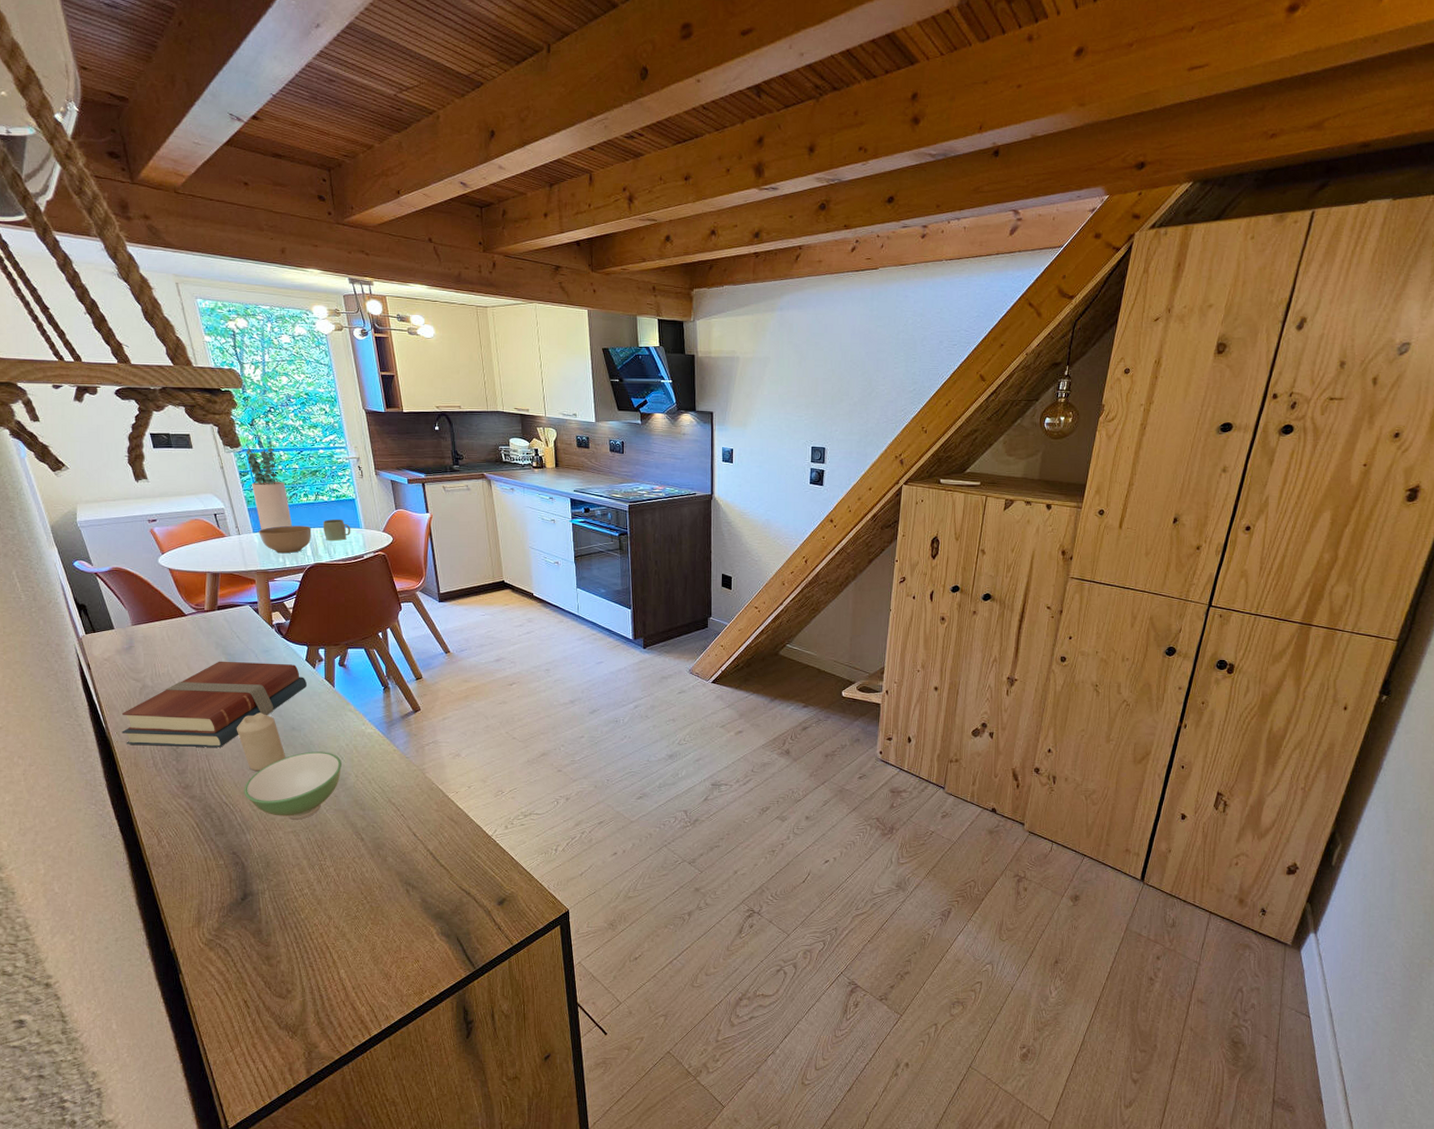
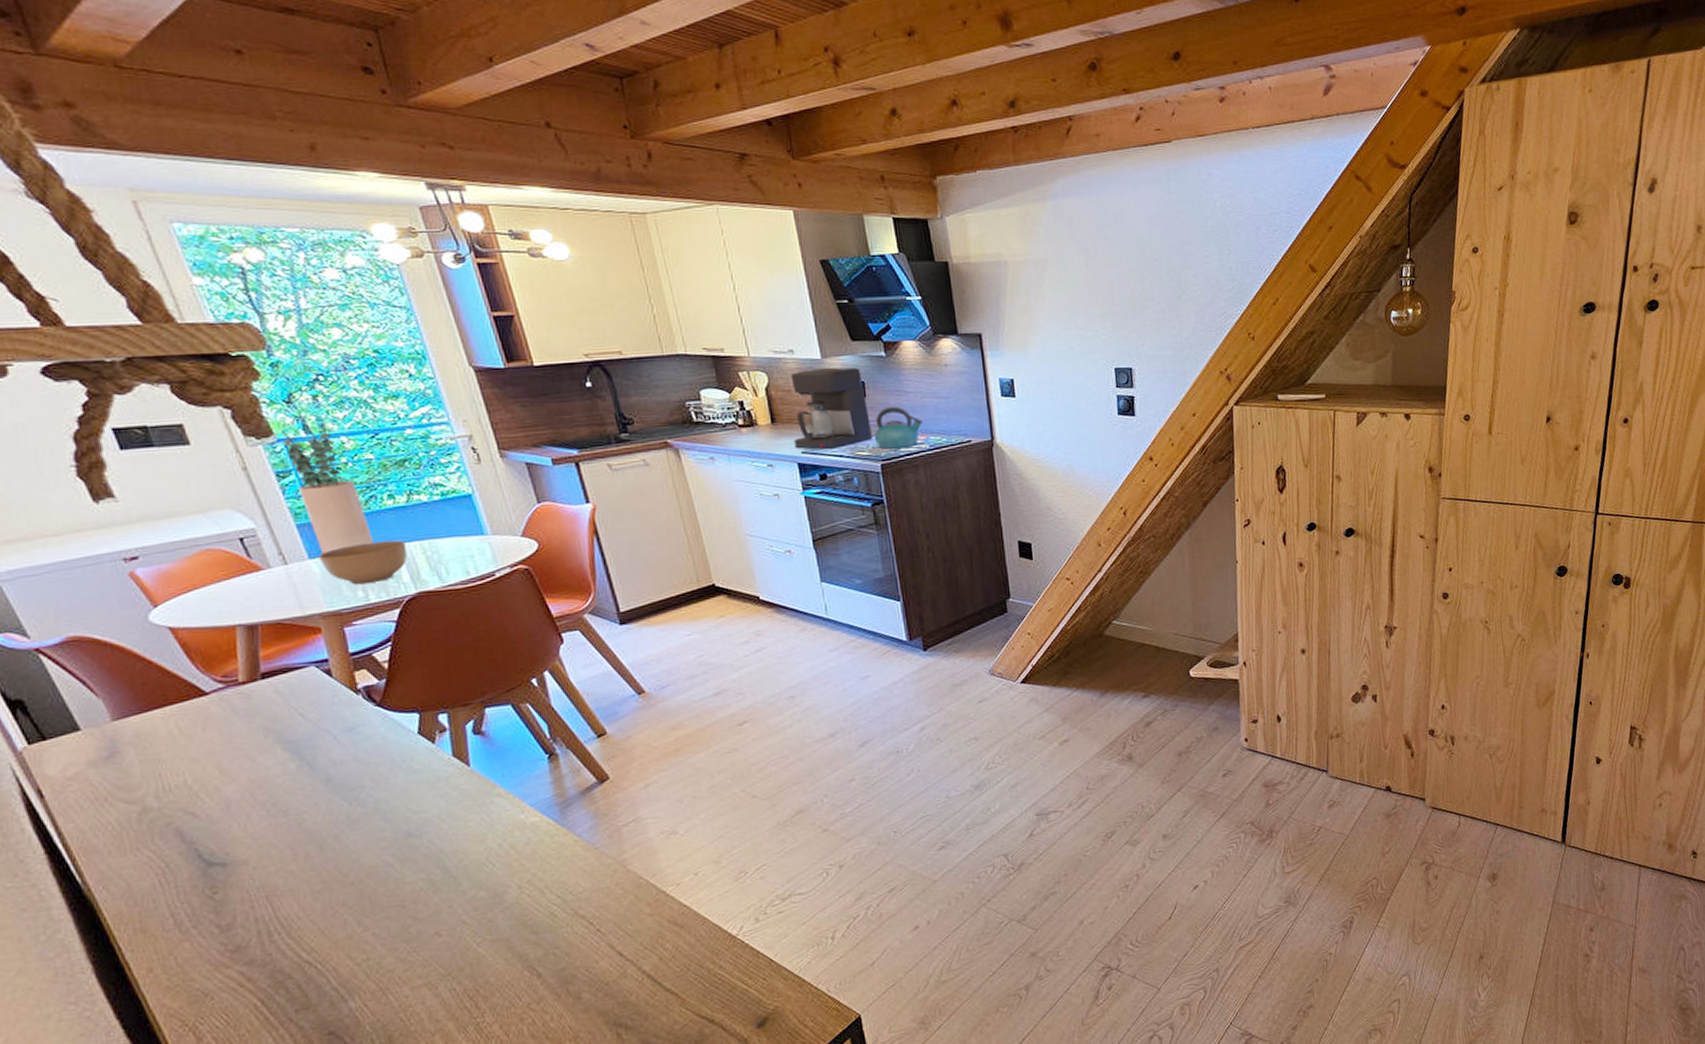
books: present [121,661,307,747] -> none [108,742,424,902]
candle: present [237,713,286,771] -> none [314,820,402,907]
bowl: present [244,751,342,820] -> none [336,860,495,967]
mug: present [323,518,351,542] -> none [423,525,471,559]
coffee maker: none [569,430,625,491] -> present [790,367,872,450]
kettle: none [627,462,662,495] -> present [875,406,923,450]

